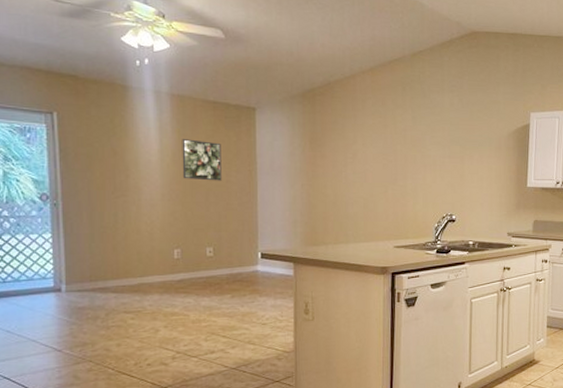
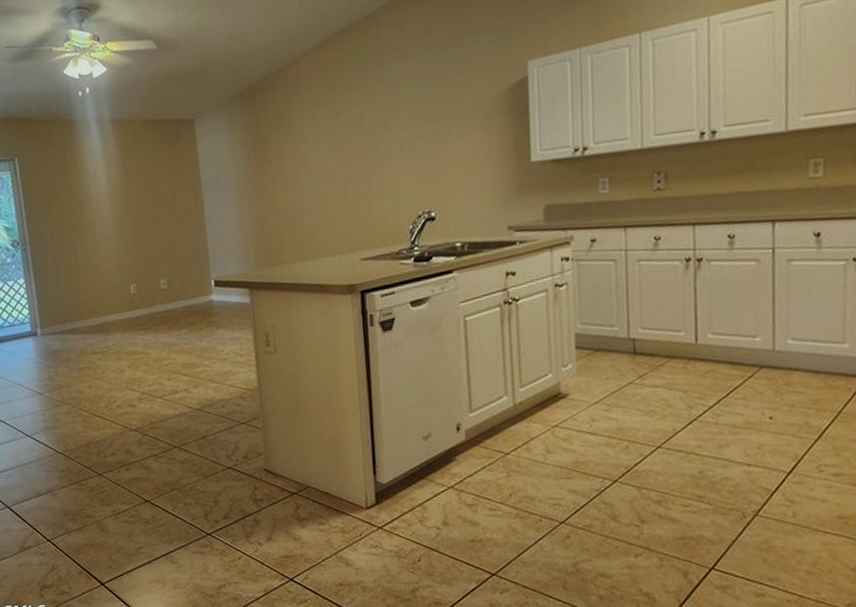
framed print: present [182,139,222,181] -> none [126,164,168,209]

